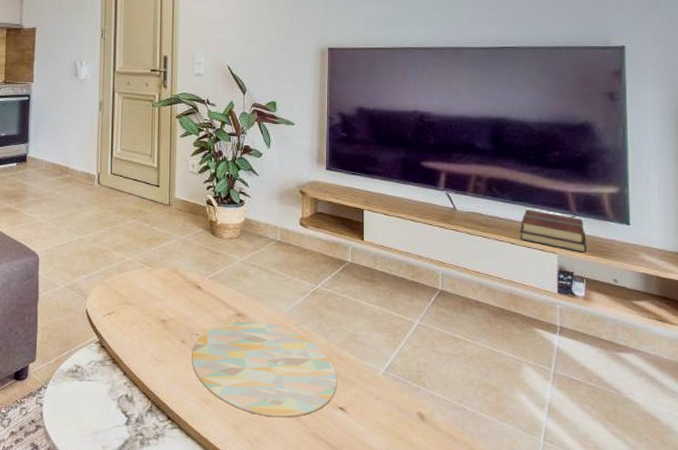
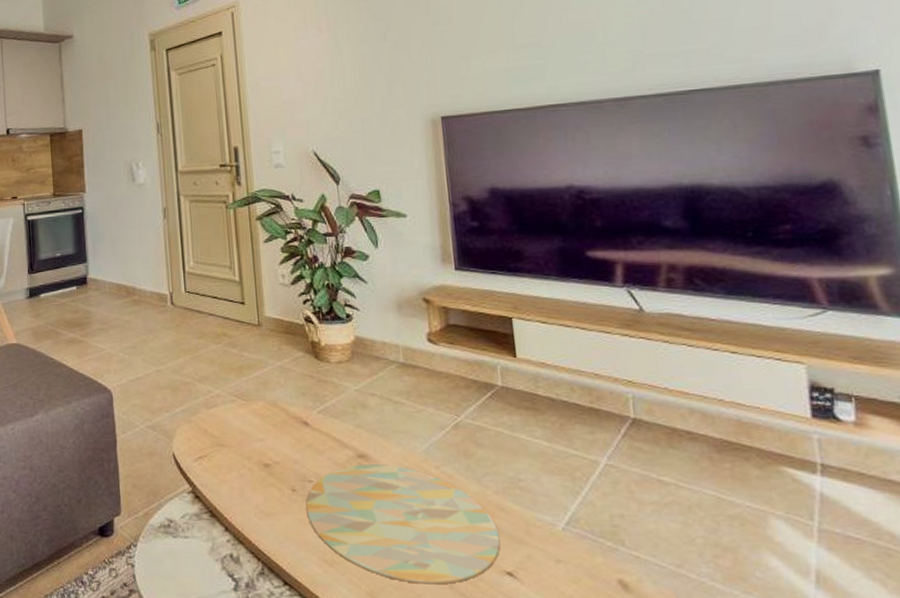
books: present [520,209,587,253] -> none [743,305,851,361]

